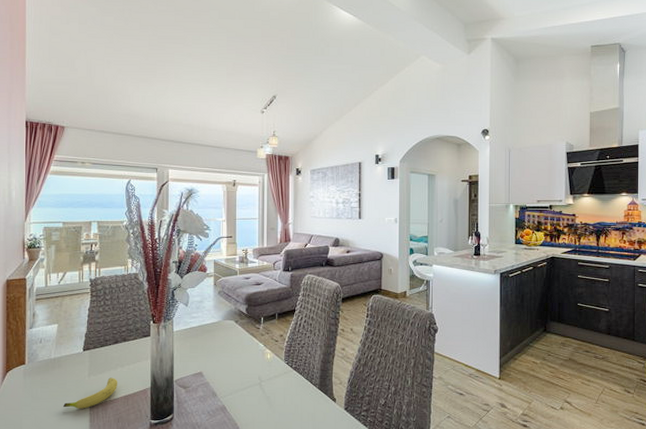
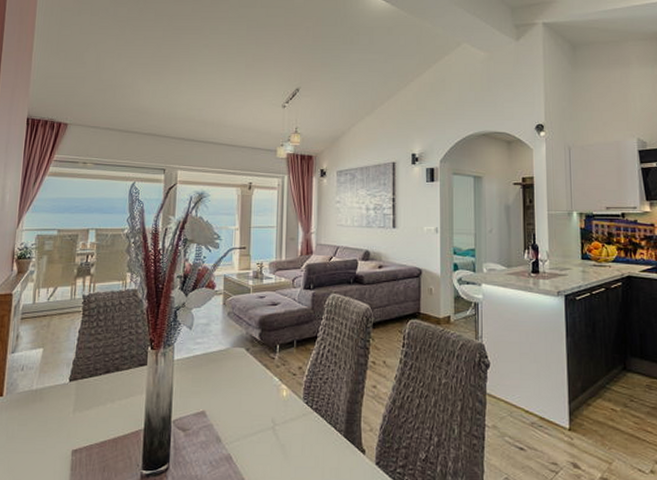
fruit: present [63,377,118,409] -> none [41,415,107,453]

